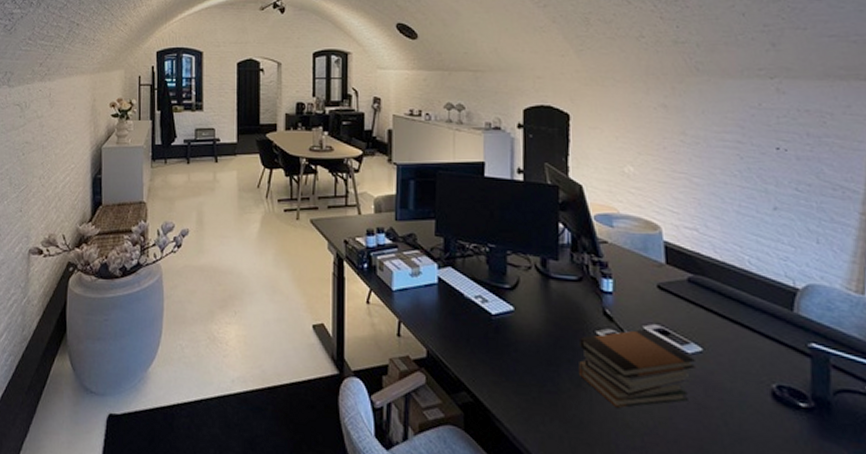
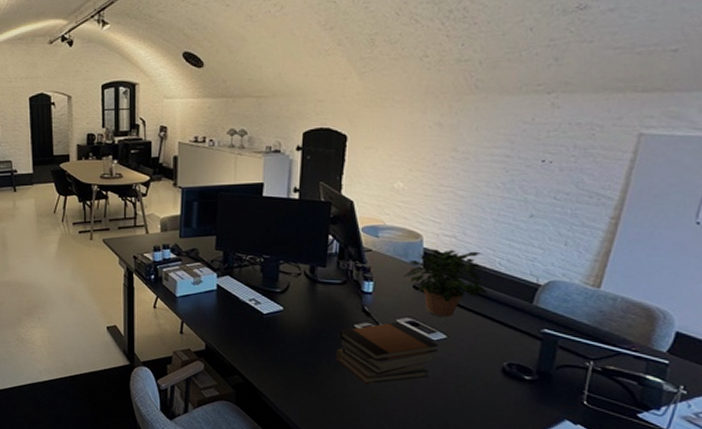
potted plant: none [645,240,741,326] -> present [403,246,488,318]

